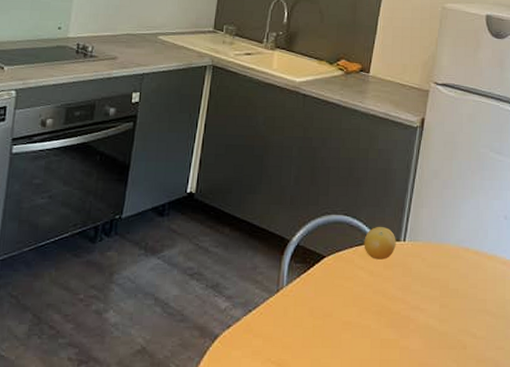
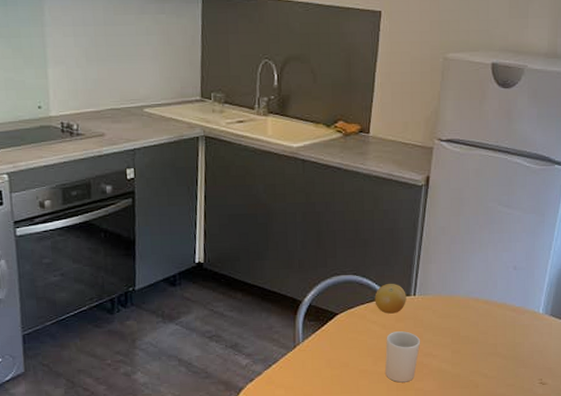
mug: none [370,280,409,339] -> present [385,331,421,383]

